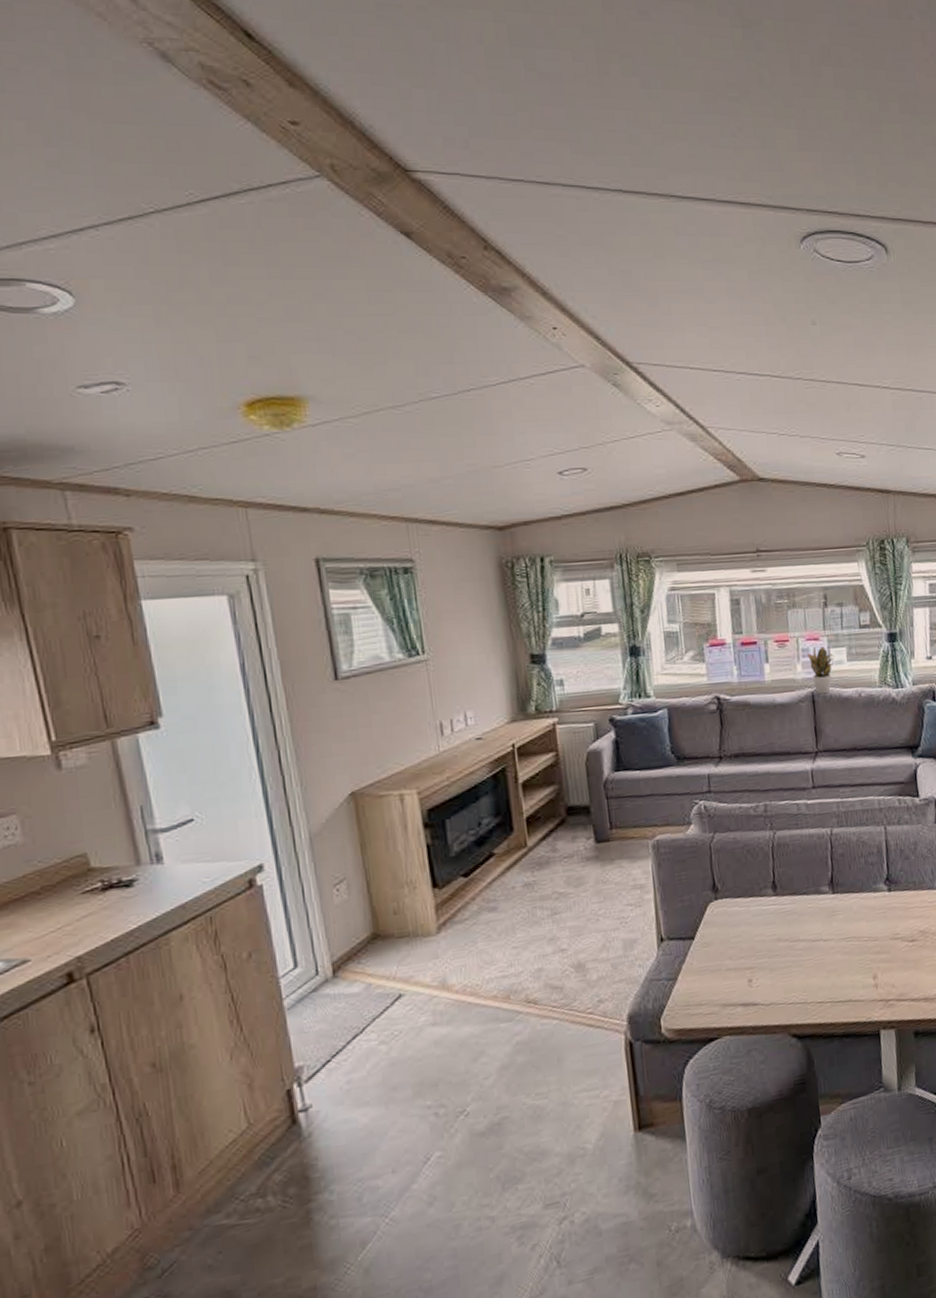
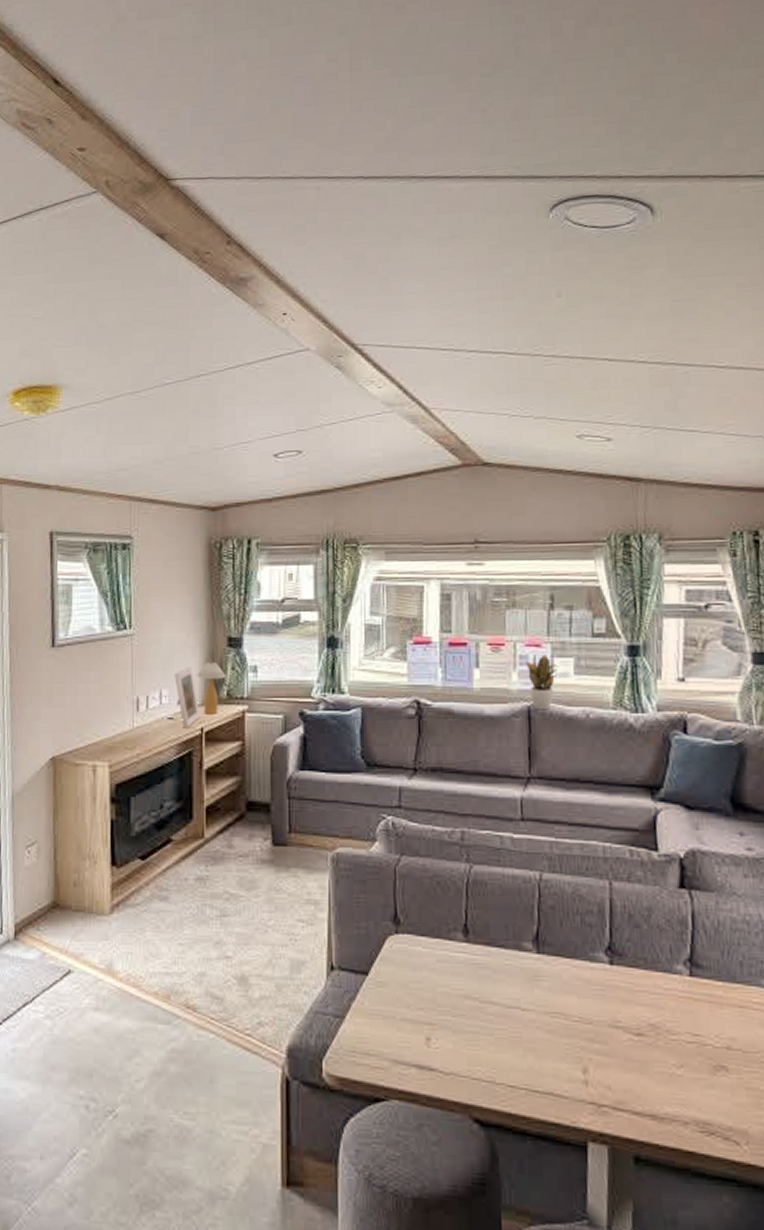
picture frame: none [478,687,510,747] -> present [174,667,200,729]
table lamp: none [501,677,533,731] -> present [196,659,226,714]

